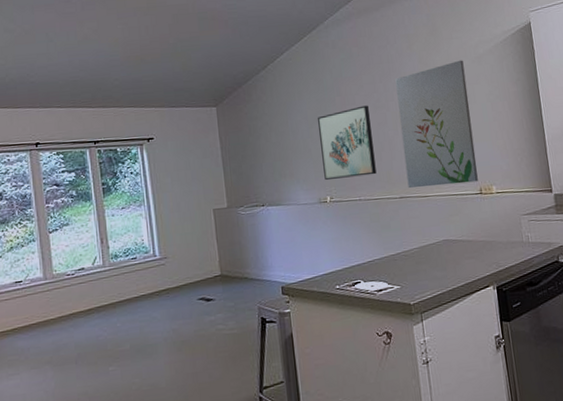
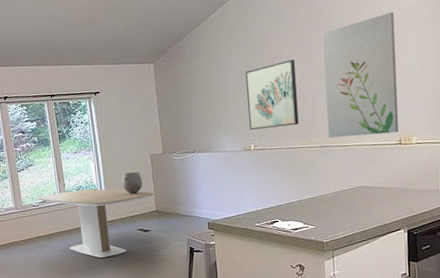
dining table: none [72,251,218,337] -> present [37,189,154,258]
ceramic pot: none [179,228,205,257] -> present [122,171,143,195]

